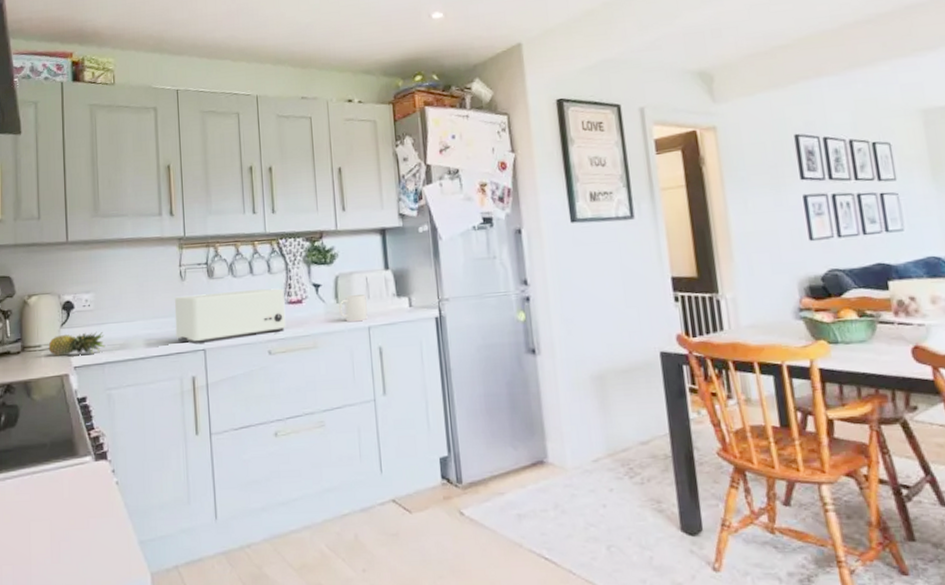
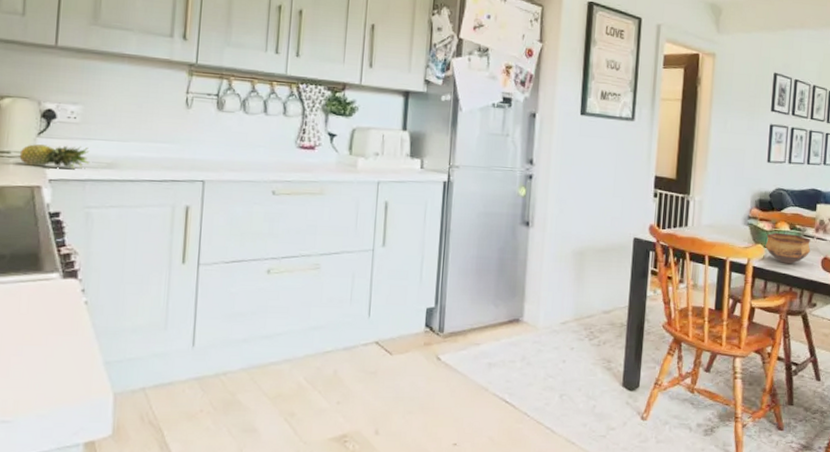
toaster: present [174,288,286,345] -> none [173,123,297,175]
mug: present [338,294,368,322] -> none [350,148,380,176]
bowl: none [829,322,894,360] -> present [765,232,811,264]

